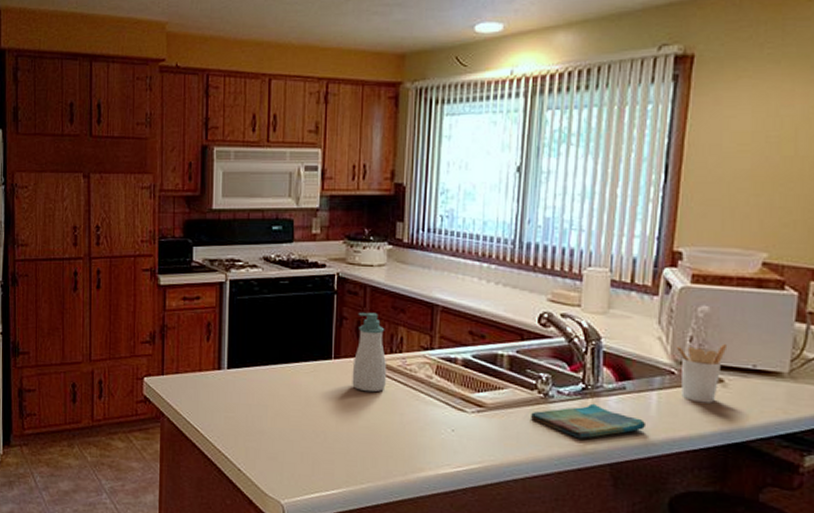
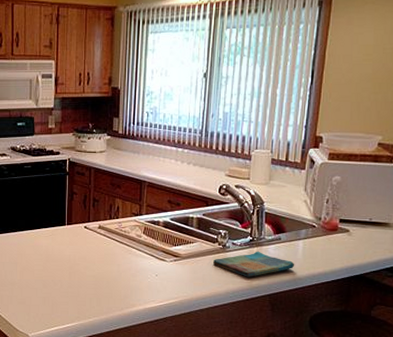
soap bottle: present [352,312,386,393] -> none [81,188,107,249]
utensil holder: present [675,344,728,403] -> none [316,204,353,248]

